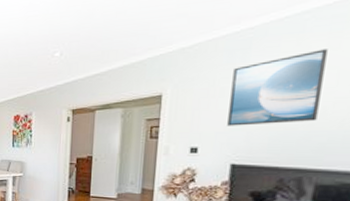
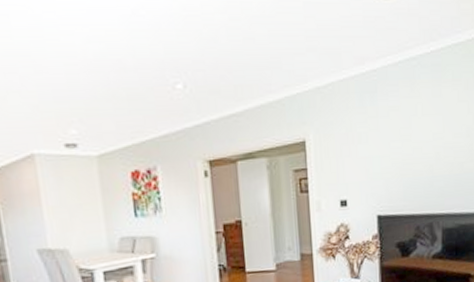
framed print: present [227,49,328,126] -> none [366,96,435,175]

